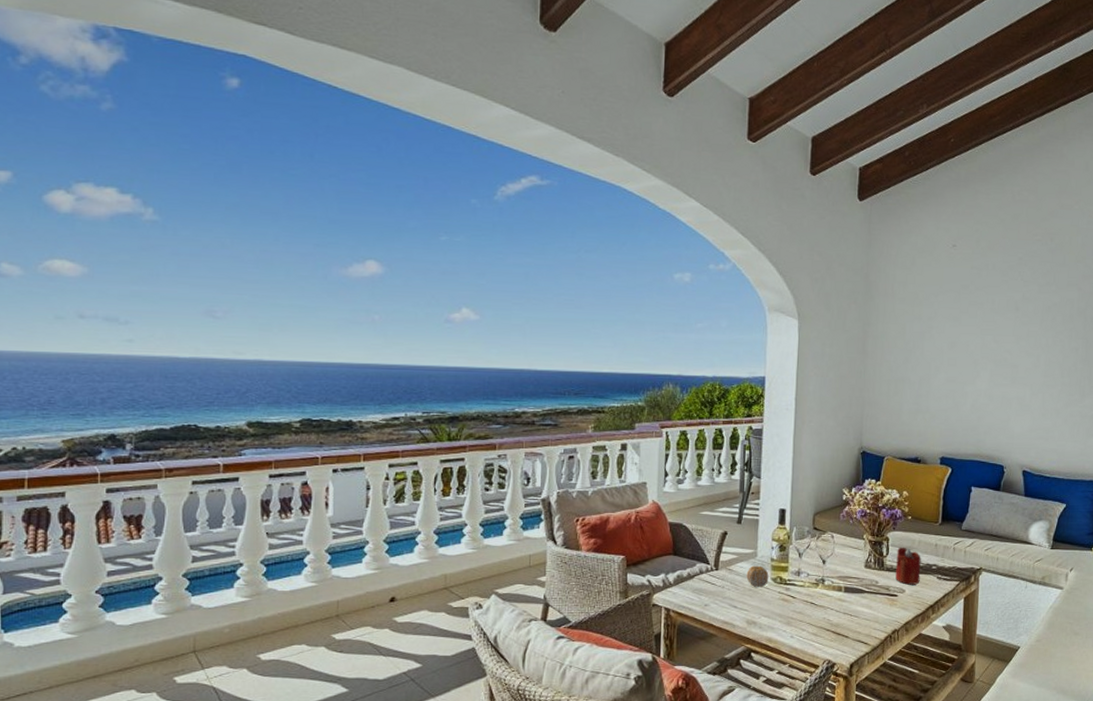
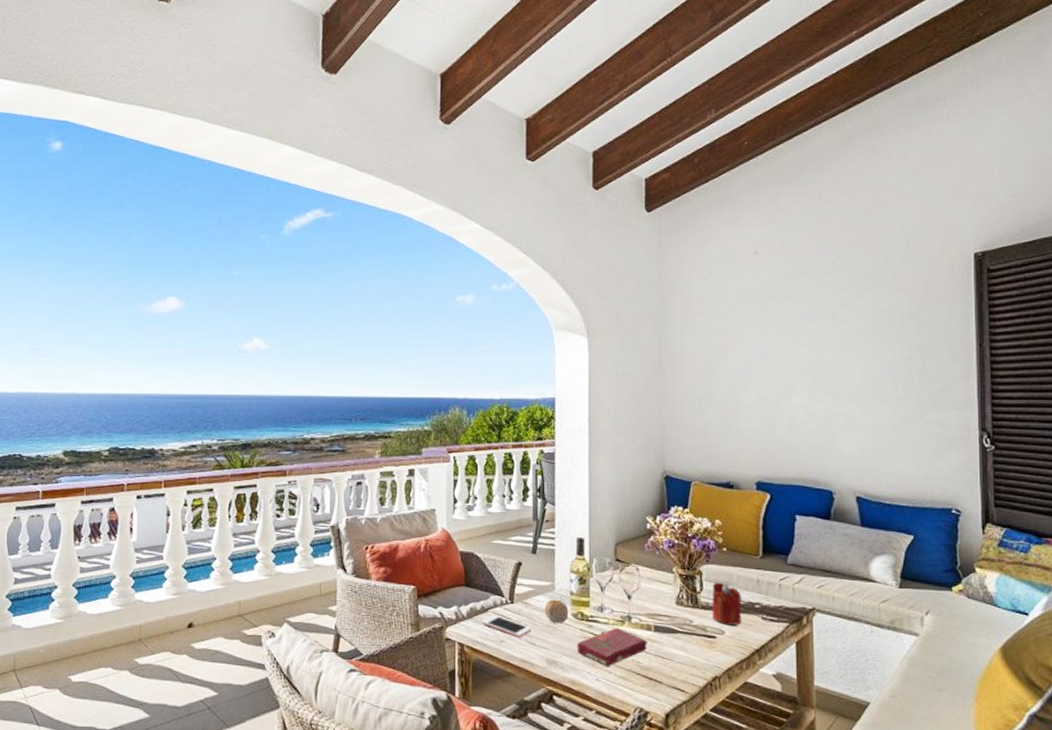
cell phone: none [687,581,734,601] -> present [481,615,531,638]
book: none [774,590,839,625] -> present [577,628,648,667]

